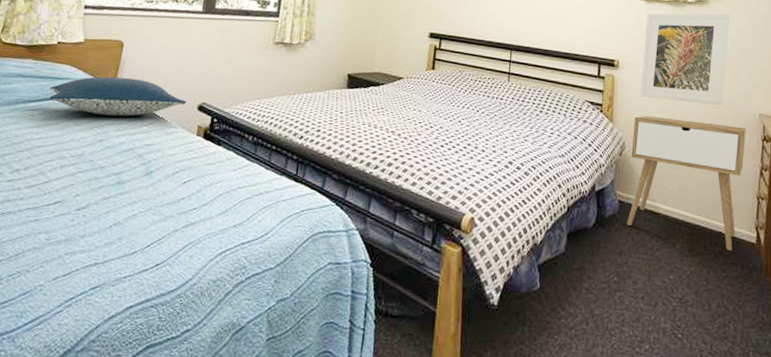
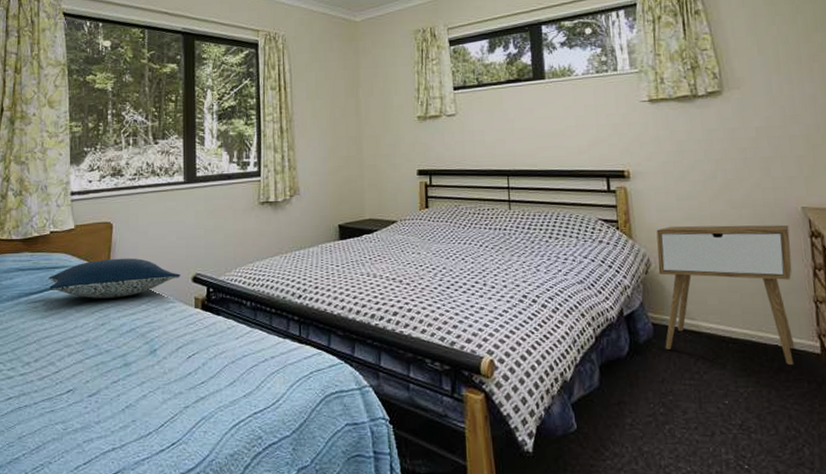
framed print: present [639,13,730,105] -> none [653,102,756,207]

